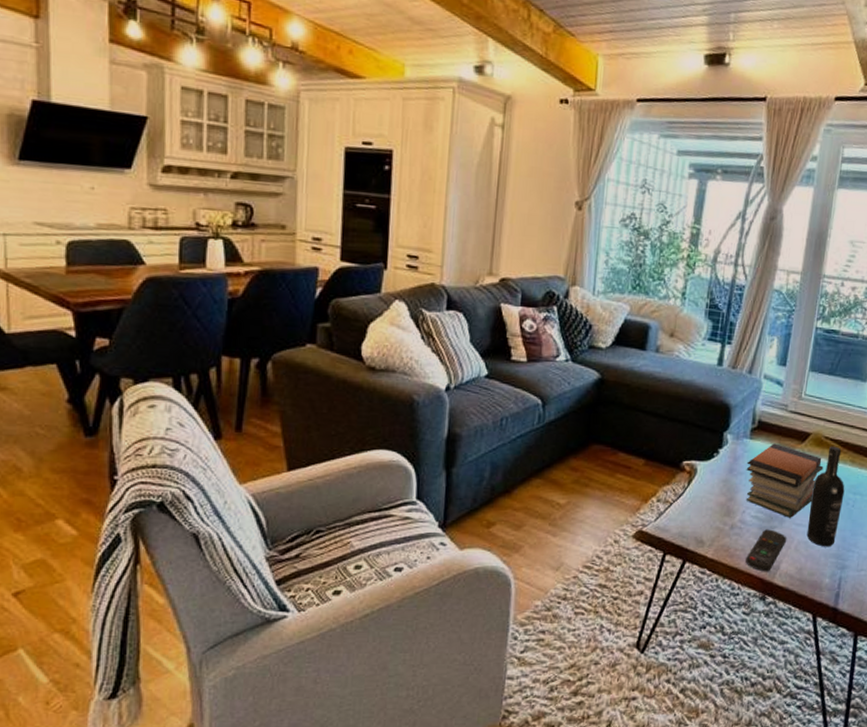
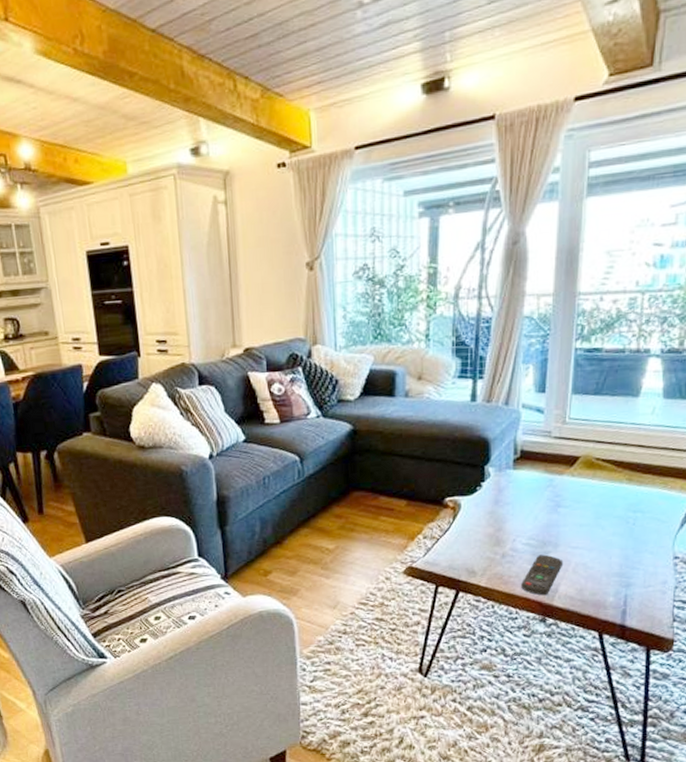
book stack: present [745,443,824,518] -> none [512,471,597,542]
wine bottle: present [806,446,845,547] -> none [584,466,623,567]

